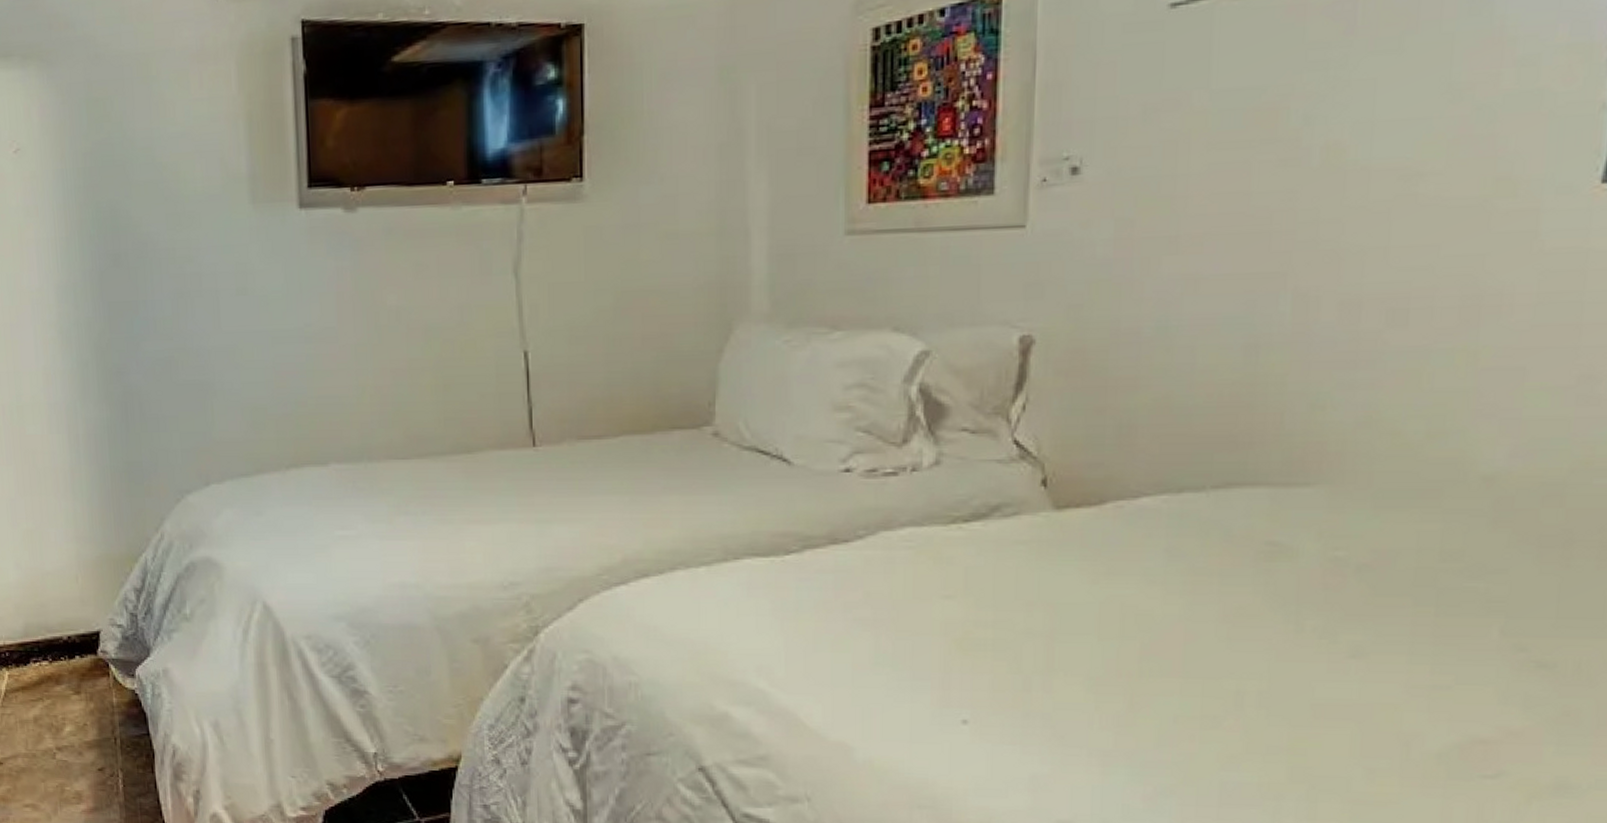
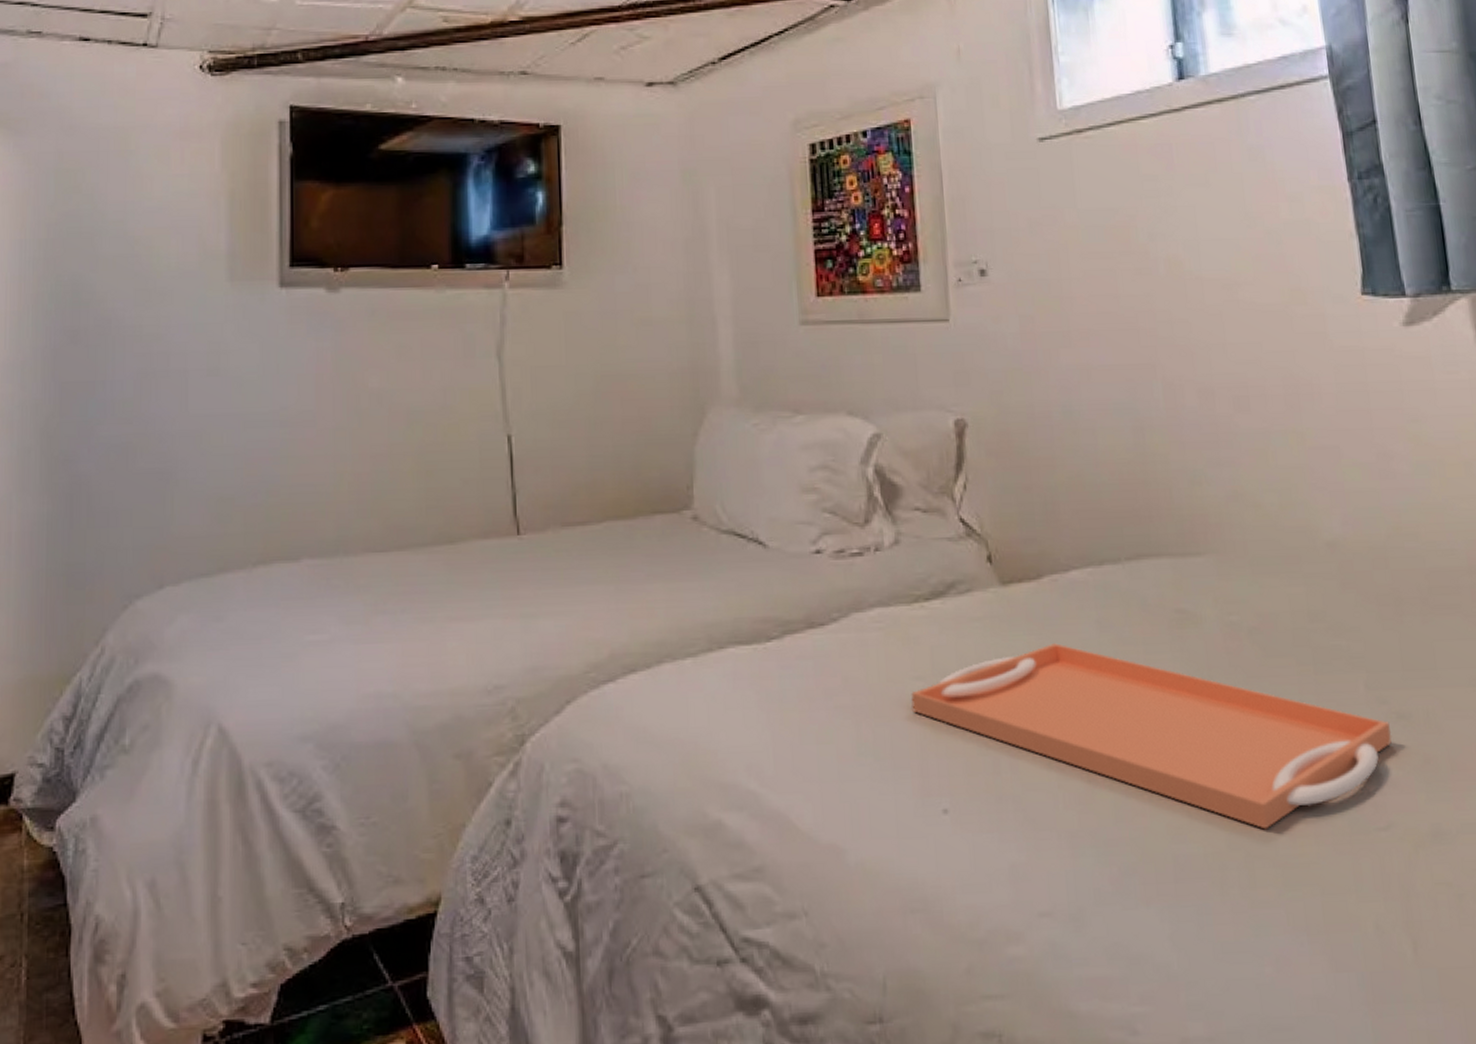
serving tray: none [938,569,1525,766] -> present [911,642,1392,830]

